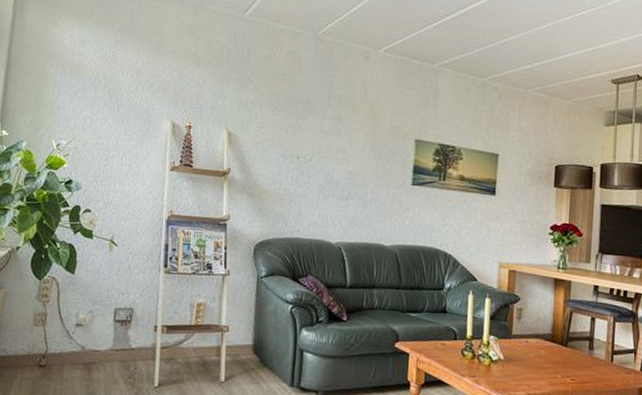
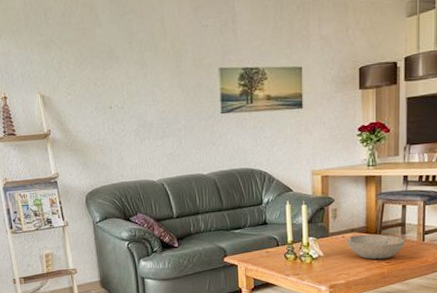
bowl: none [529,342,593,375] -> present [345,233,405,260]

